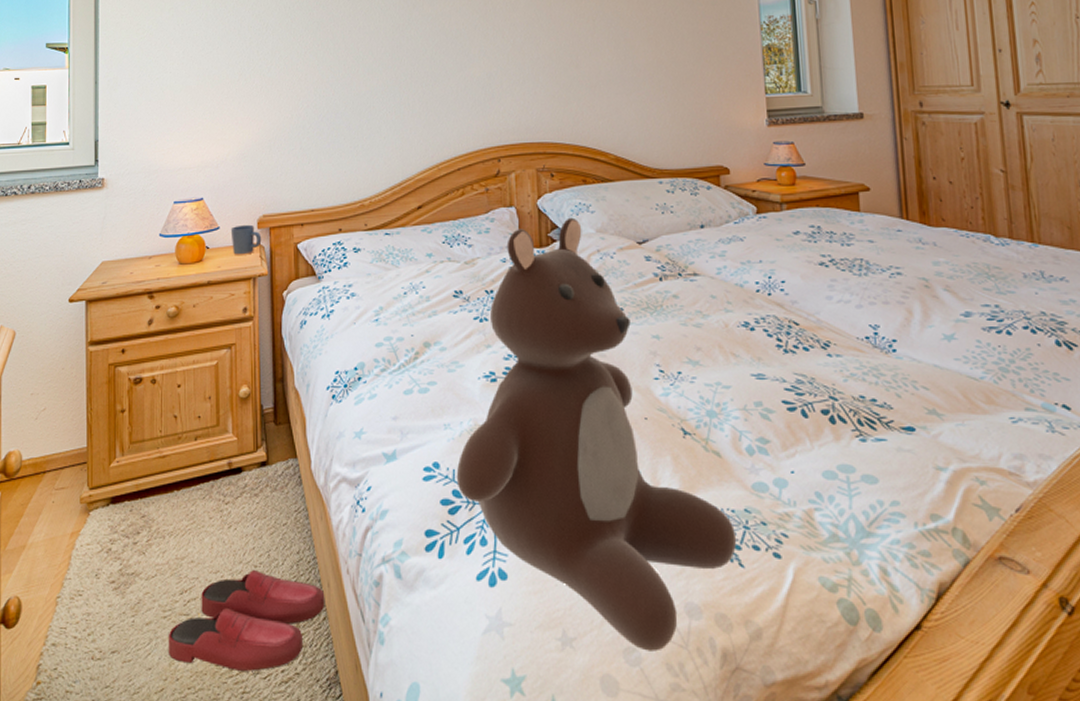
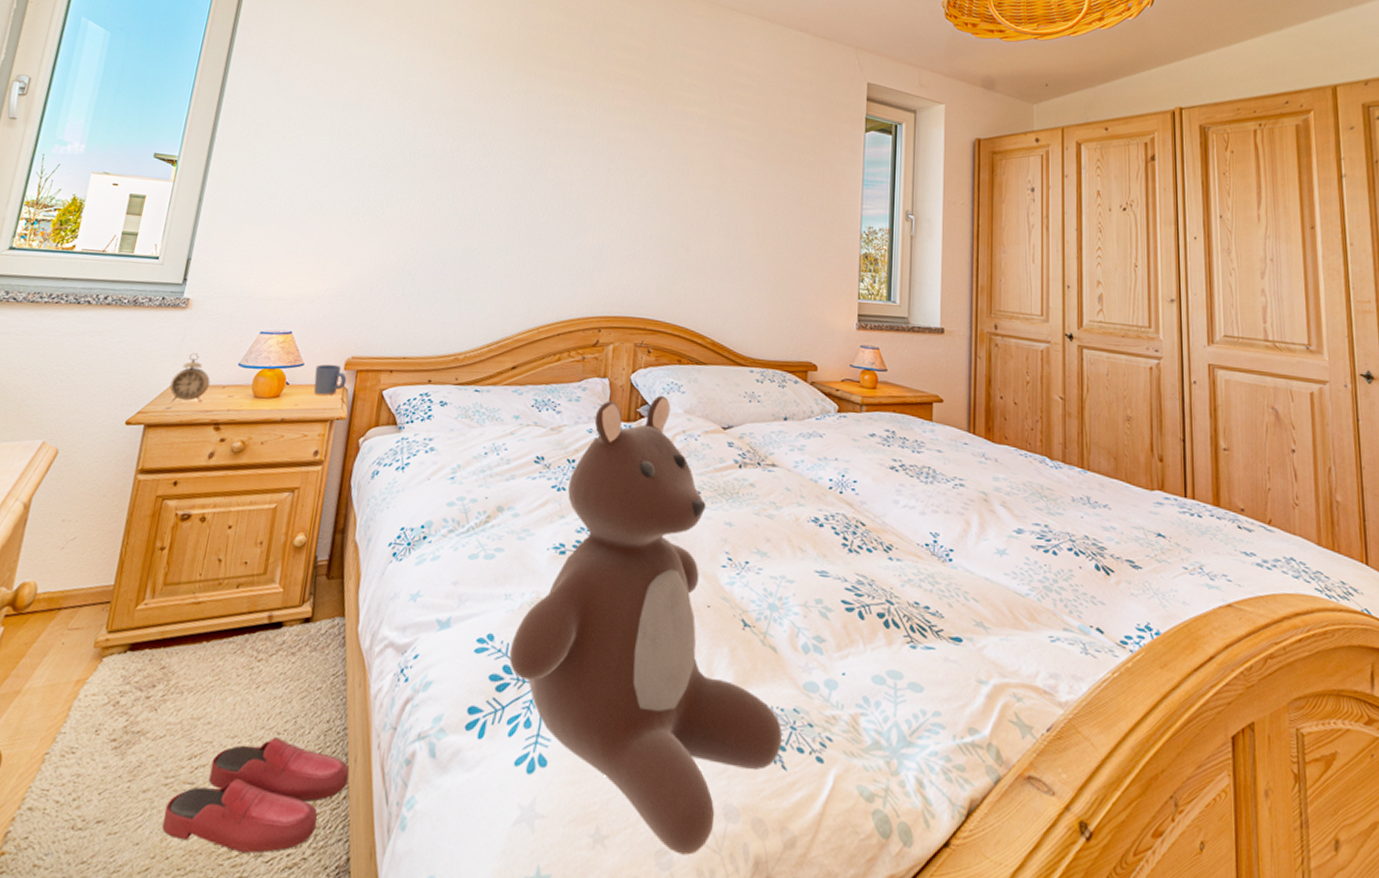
alarm clock: none [101,229,137,278] -> present [169,353,211,404]

